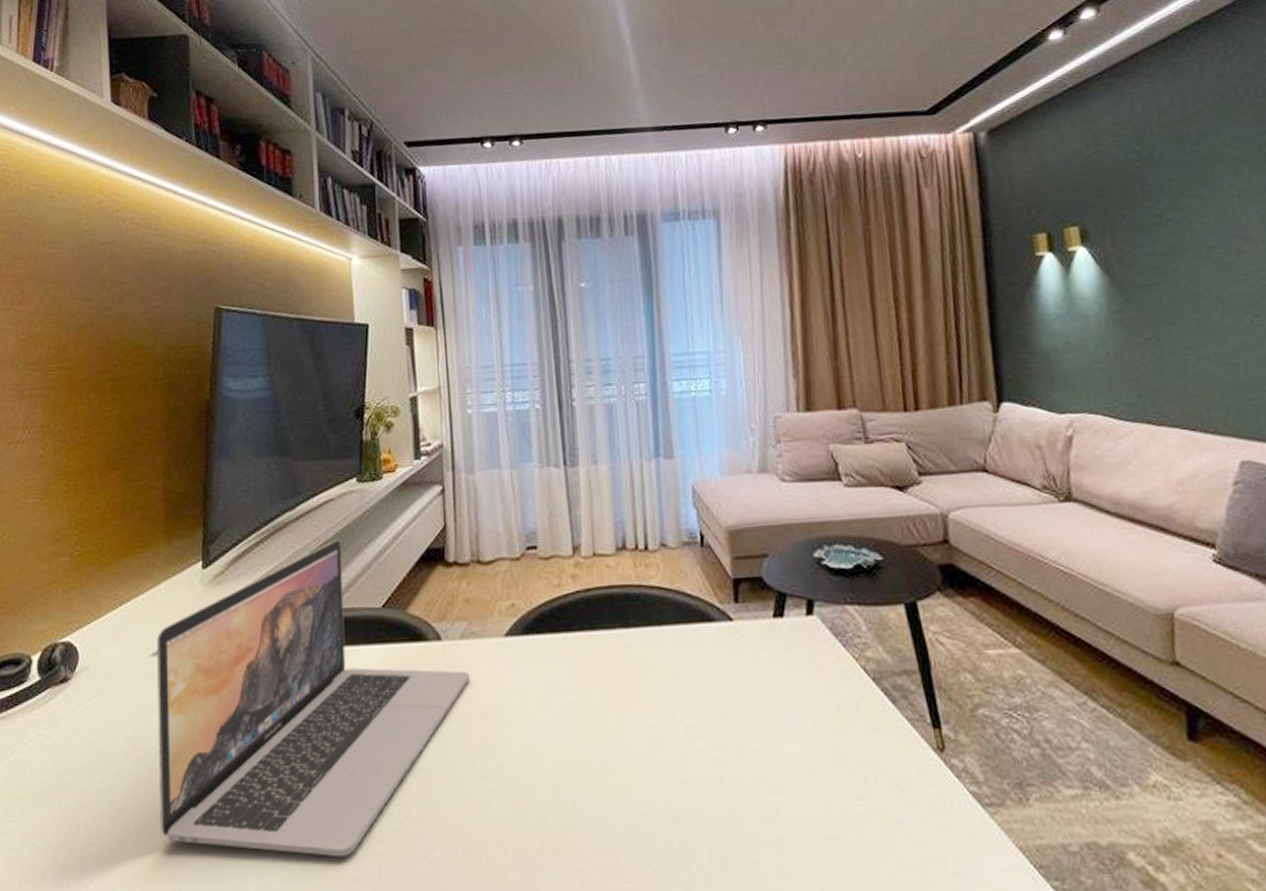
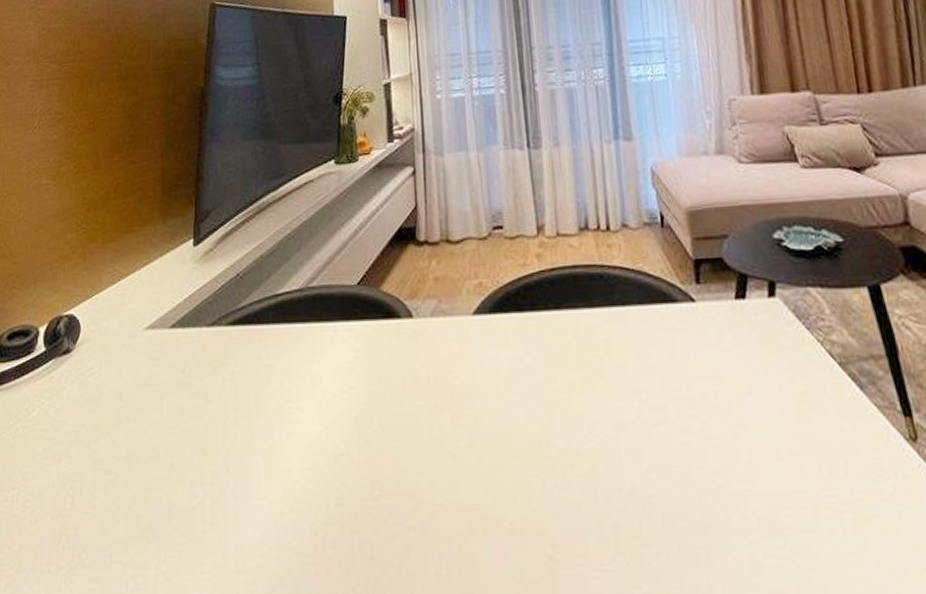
laptop: present [157,539,470,858] -> none [148,218,440,535]

